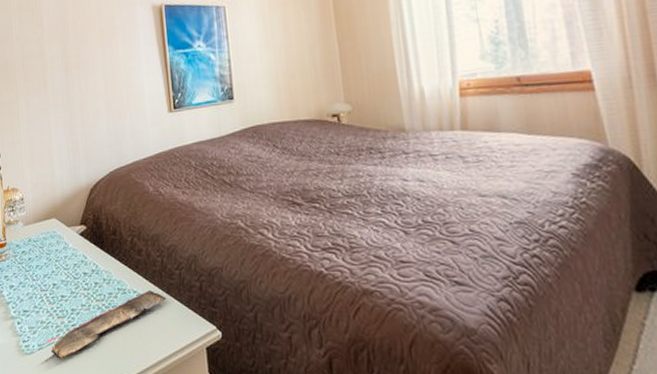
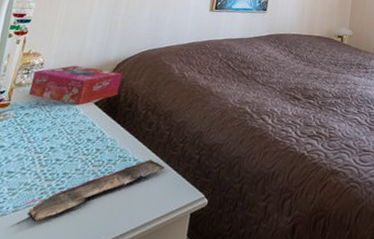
tissue box: none [17,196,100,237] -> present [28,65,122,105]

